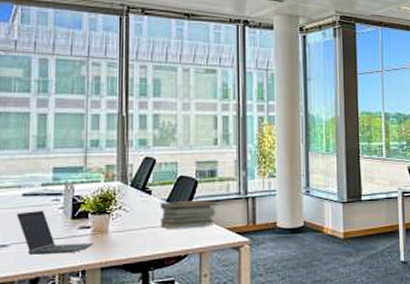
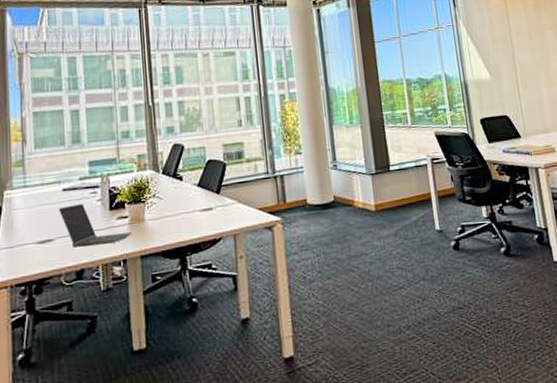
book stack: present [159,200,218,229] -> none [191,181,248,213]

